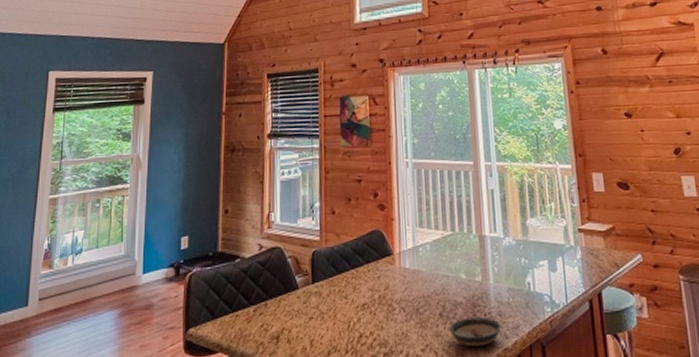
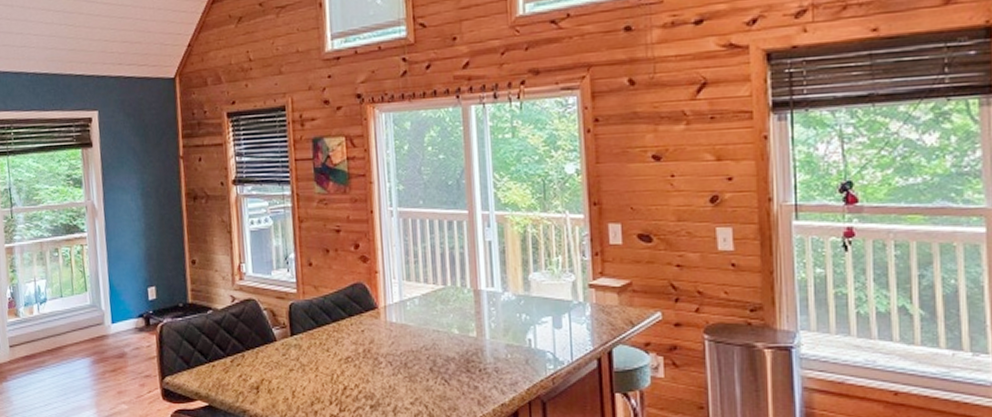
saucer: present [448,317,502,347] -> none [440,373,499,402]

